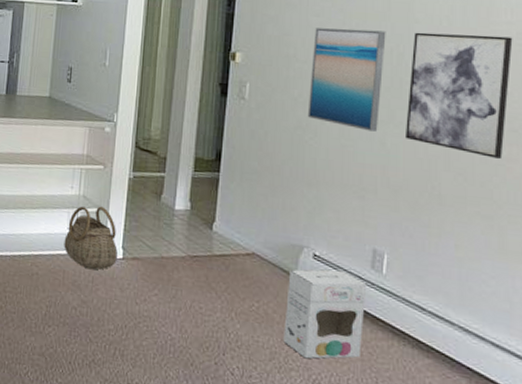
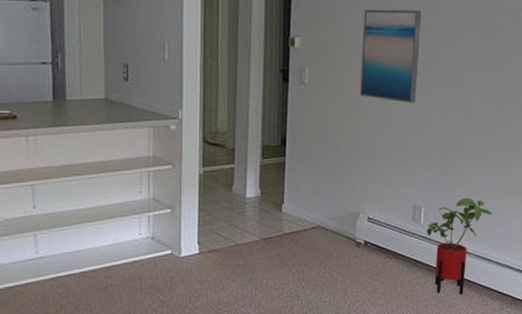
basket: present [64,206,118,270] -> none [137,206,193,270]
cardboard box: present [283,269,367,359] -> none [346,227,409,307]
house plant: none [389,251,487,376] -> present [426,197,493,295]
wall art: present [404,32,513,159] -> none [436,10,514,116]

